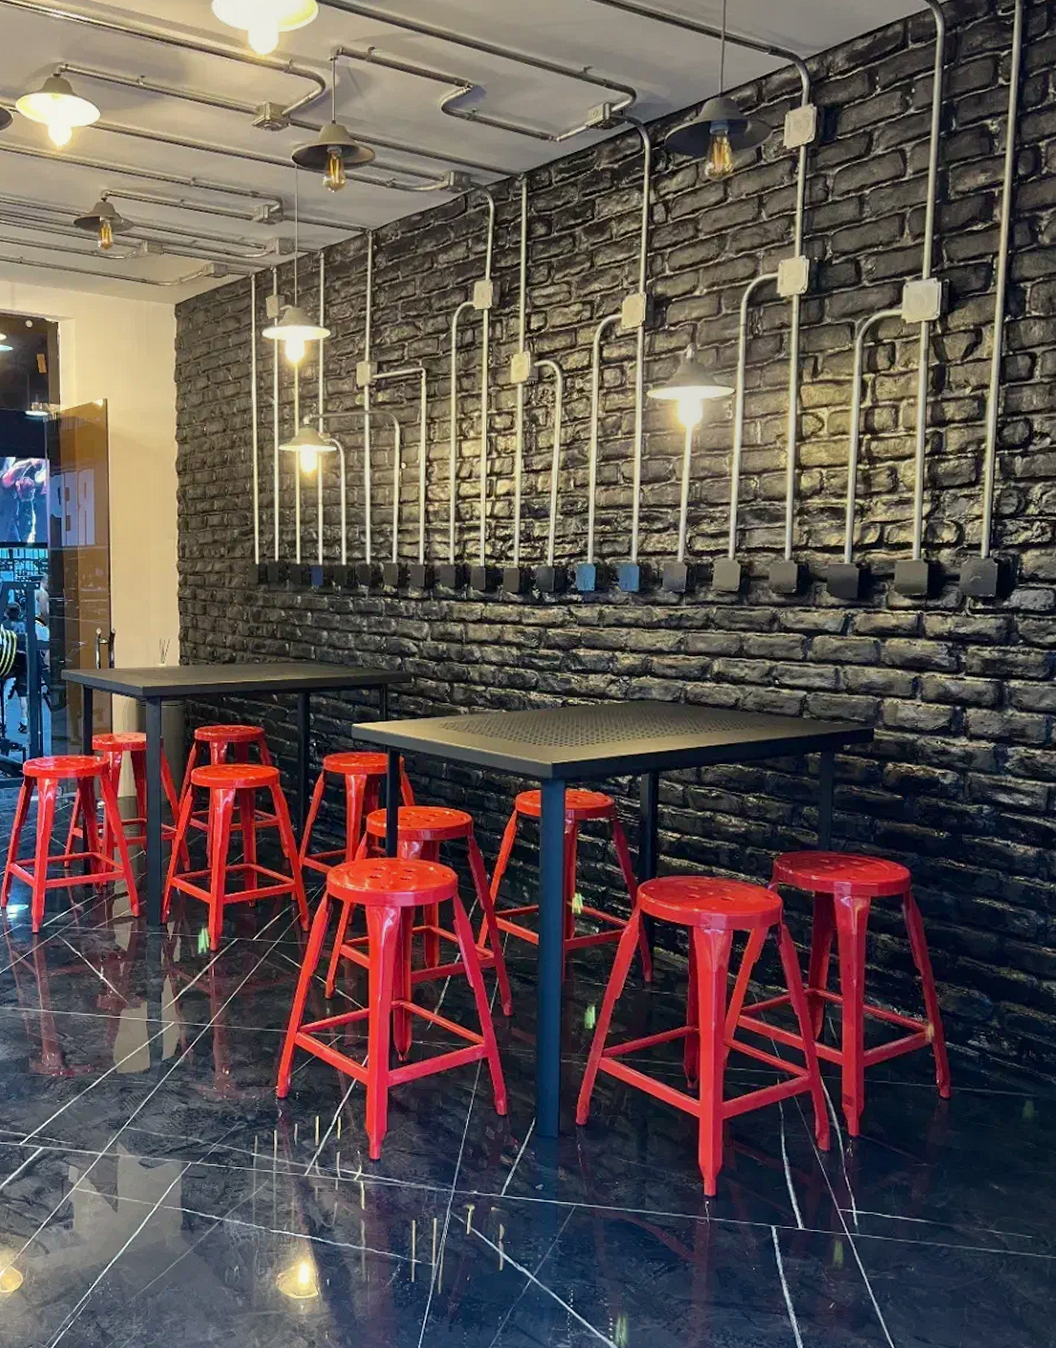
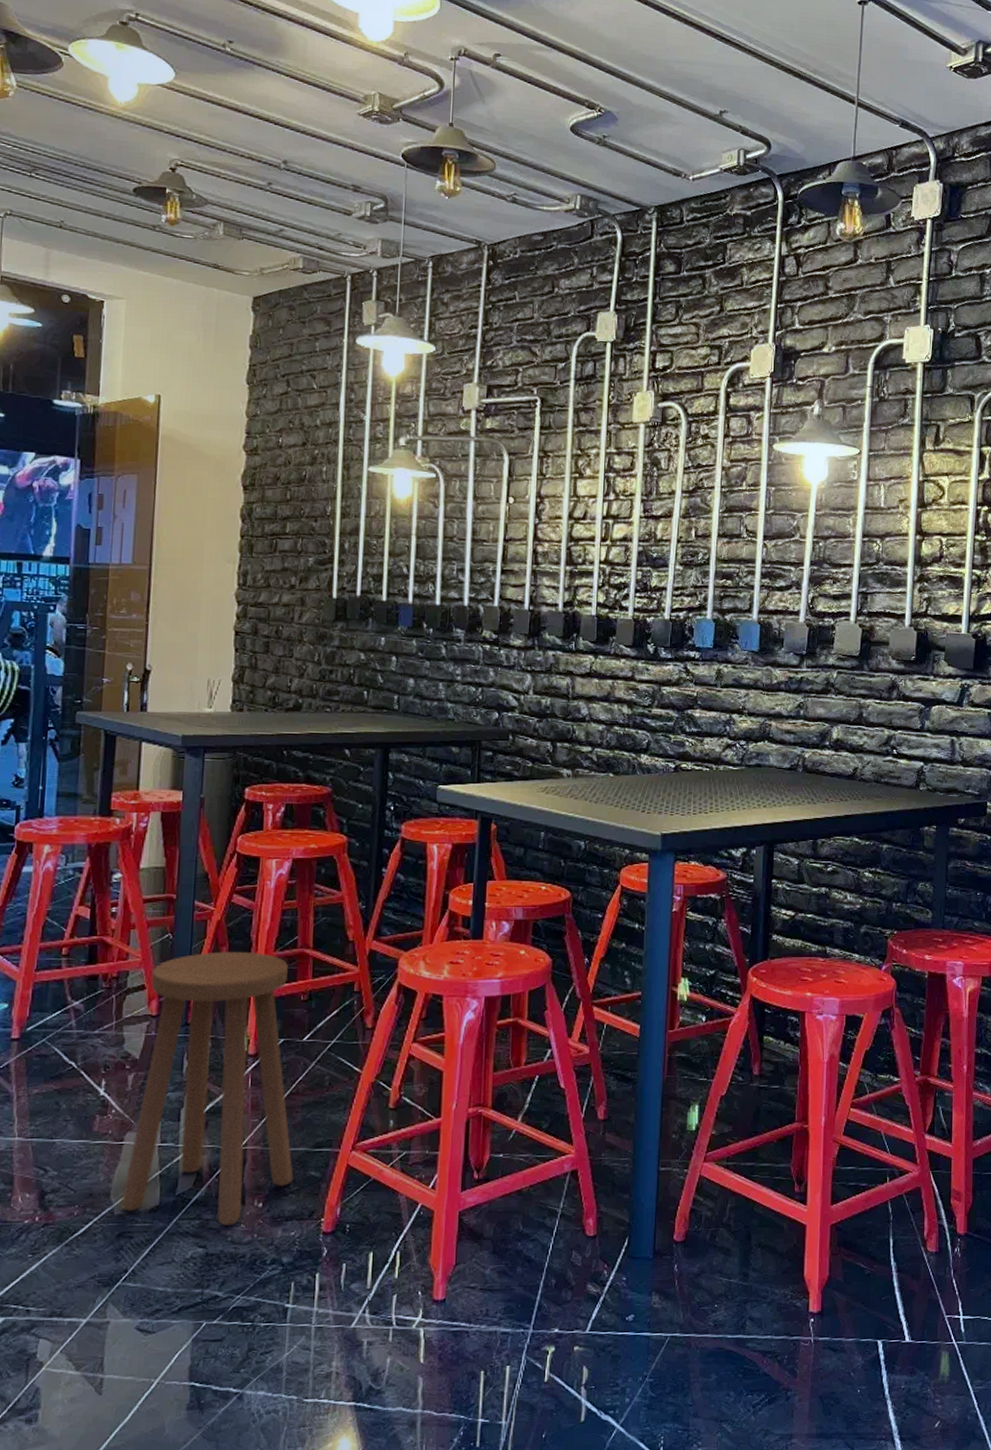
stool: none [122,865,252,1087] -> present [121,951,293,1225]

